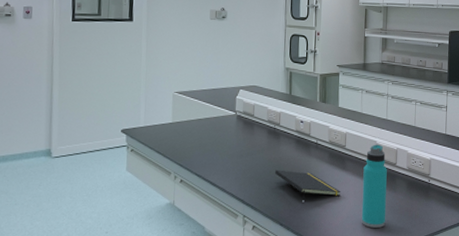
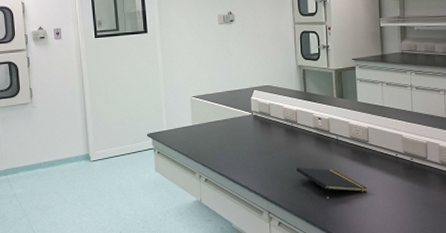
water bottle: present [361,144,387,228] -> none [390,138,420,224]

